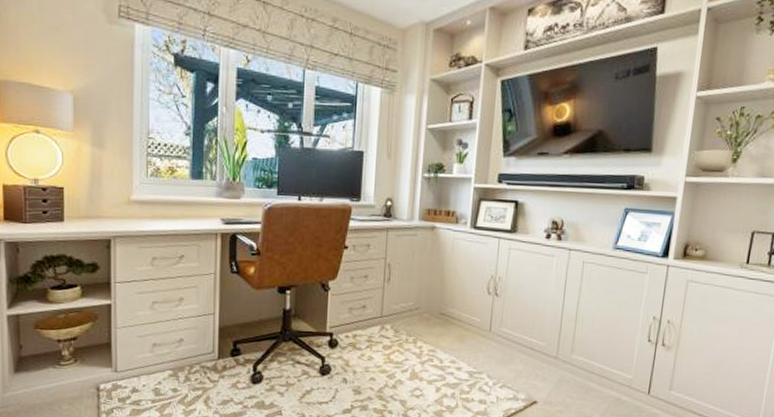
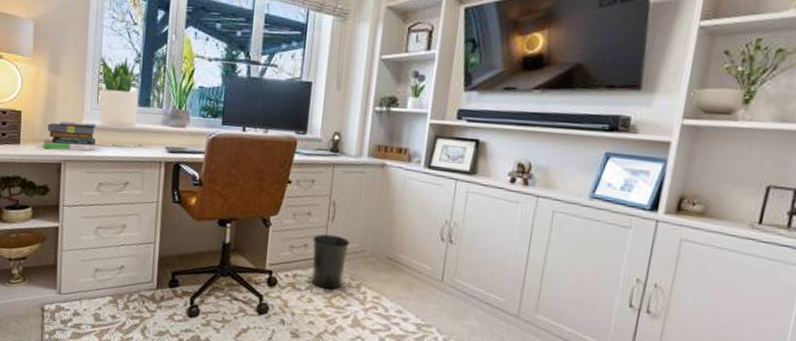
books: none [90,196,147,226] -> present [44,120,96,151]
planter: none [148,129,190,201] -> present [99,56,138,128]
waste bin: none [371,294,405,346] -> present [311,234,350,290]

